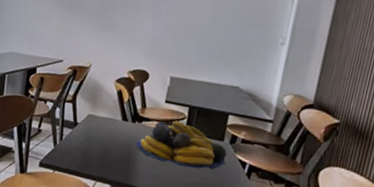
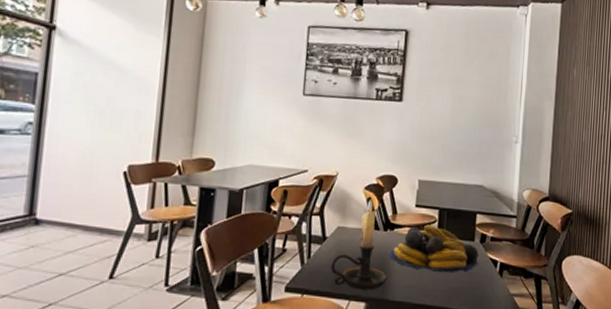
candle holder: none [80,91,133,175] -> present [330,199,387,290]

